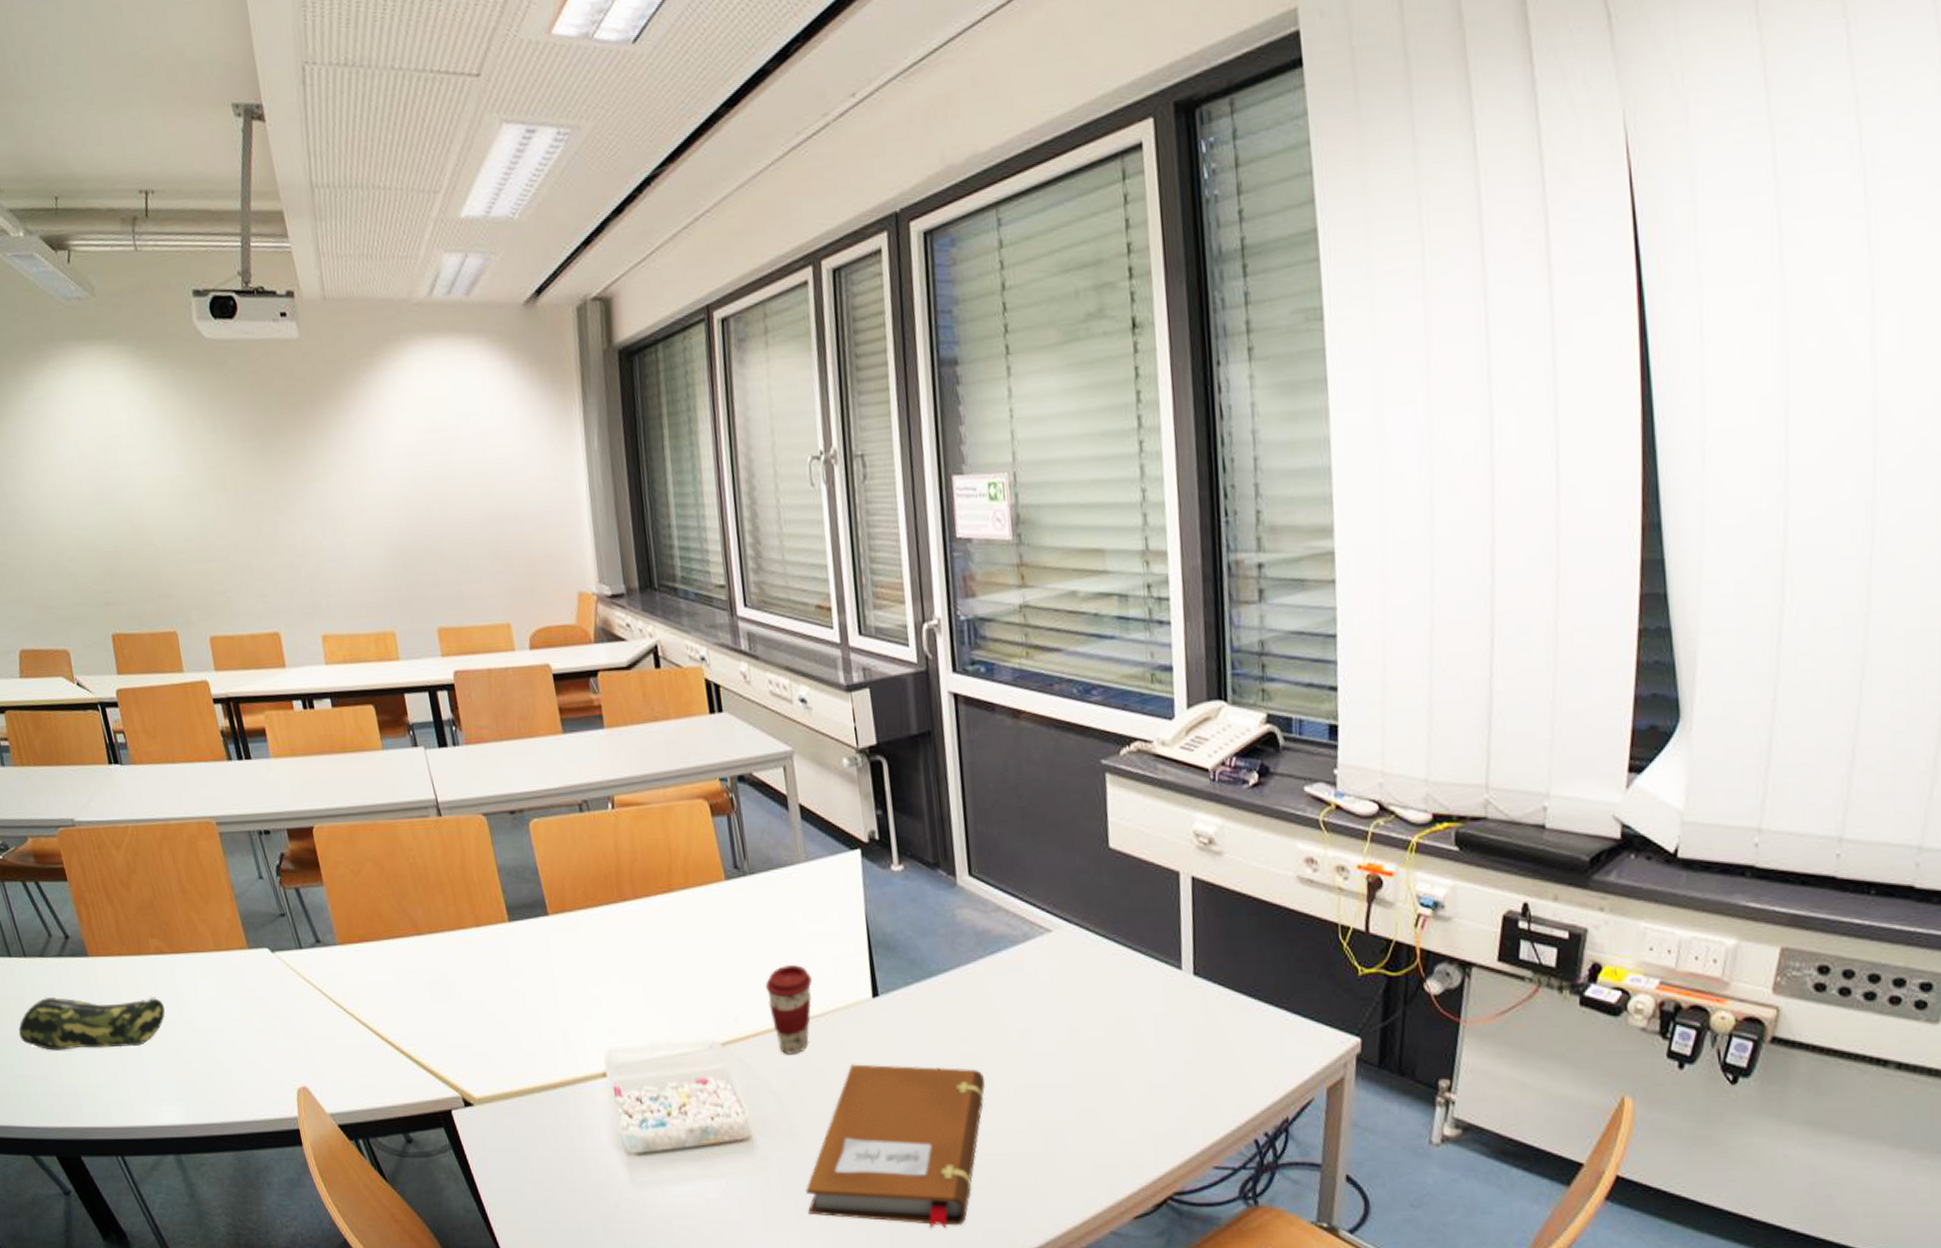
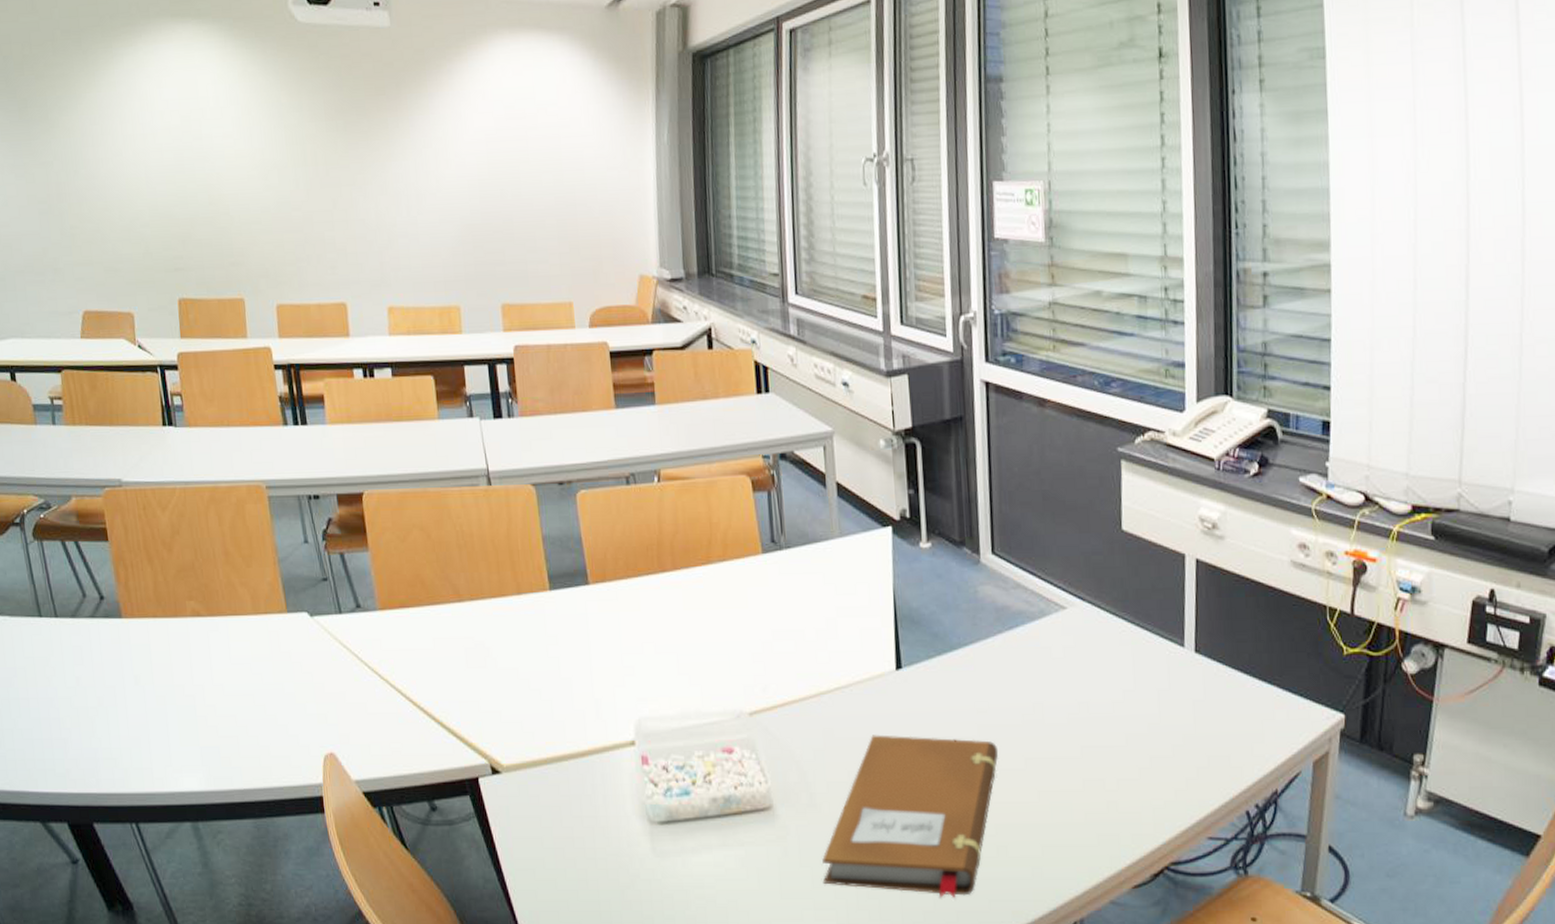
pencil case: present [19,996,166,1051] -> none [42,658,196,714]
coffee cup: present [765,964,812,1055] -> none [794,636,839,725]

